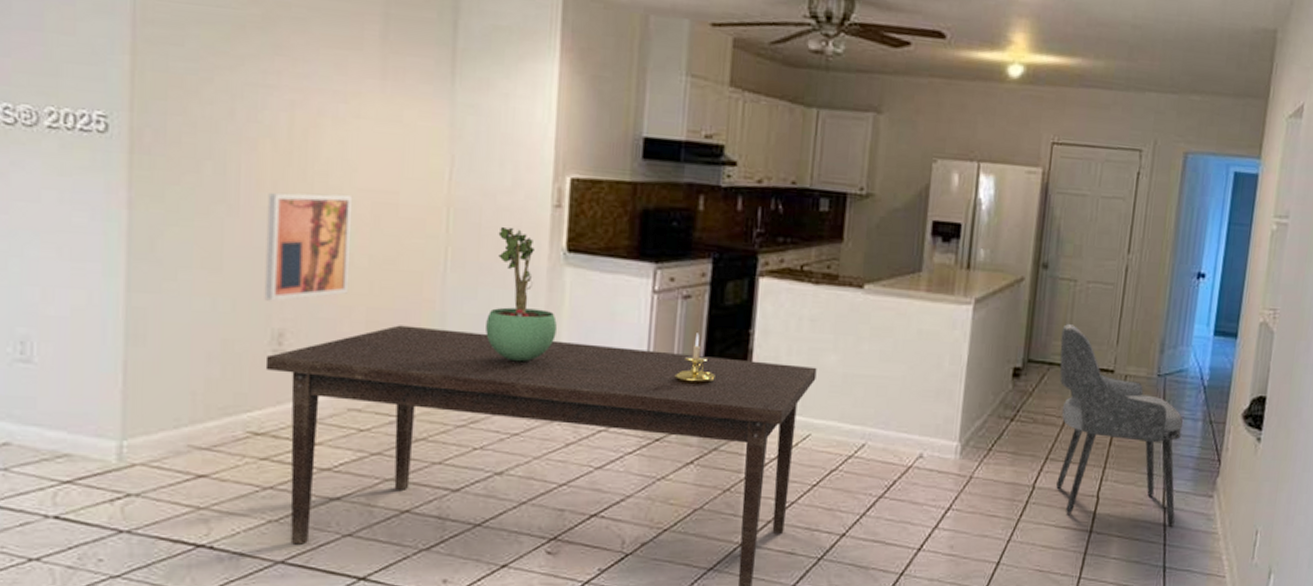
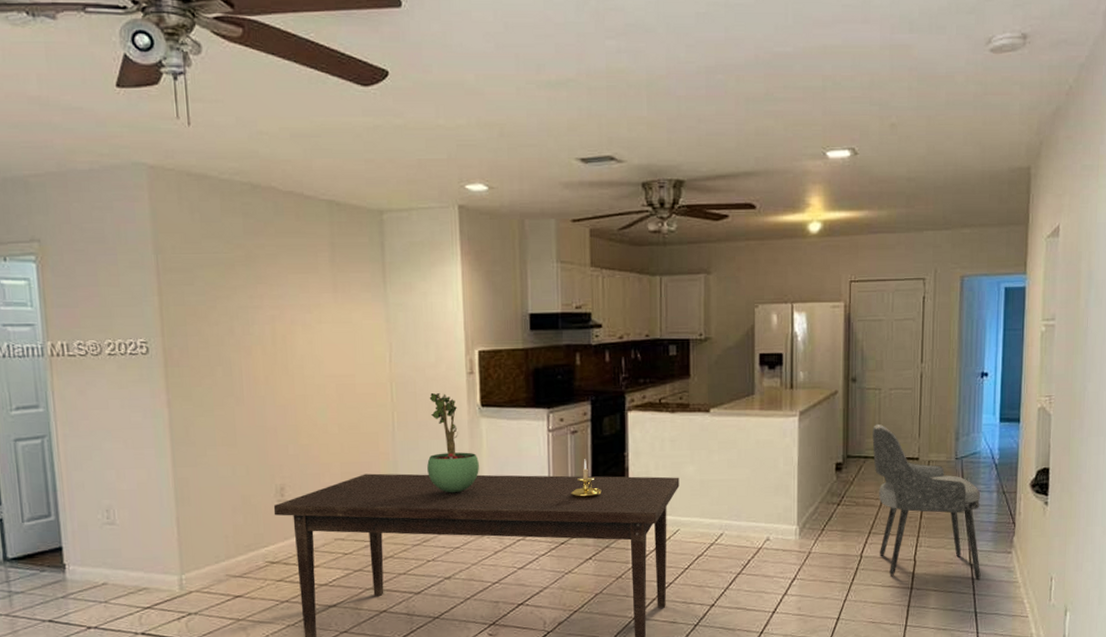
wall art: present [264,192,353,301] -> none [263,380,327,465]

